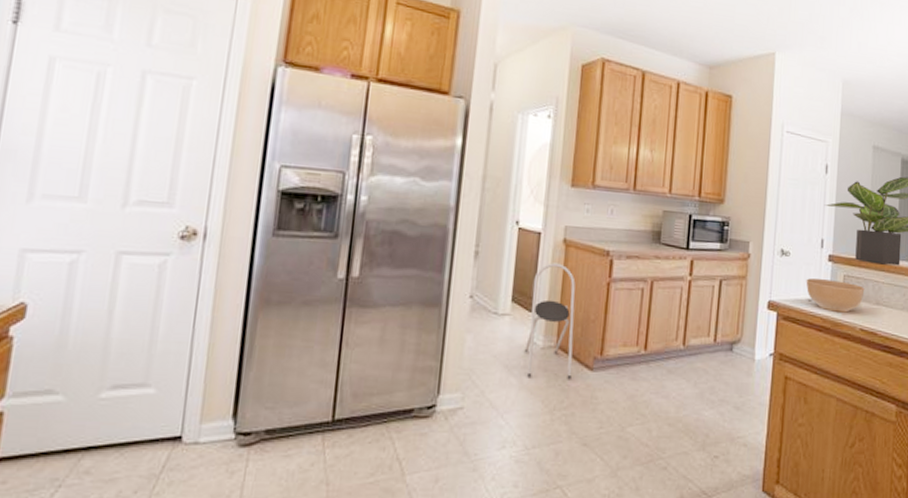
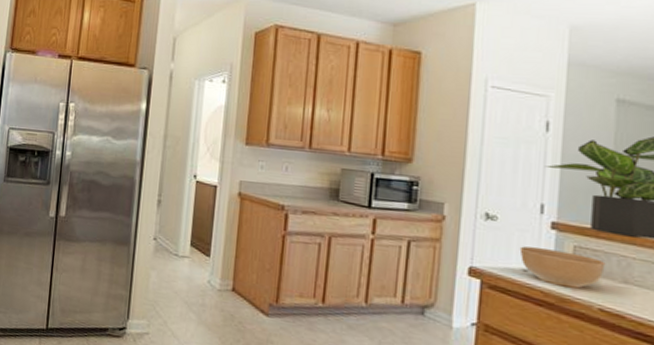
step stool: present [525,263,576,379] -> none [203,213,251,321]

